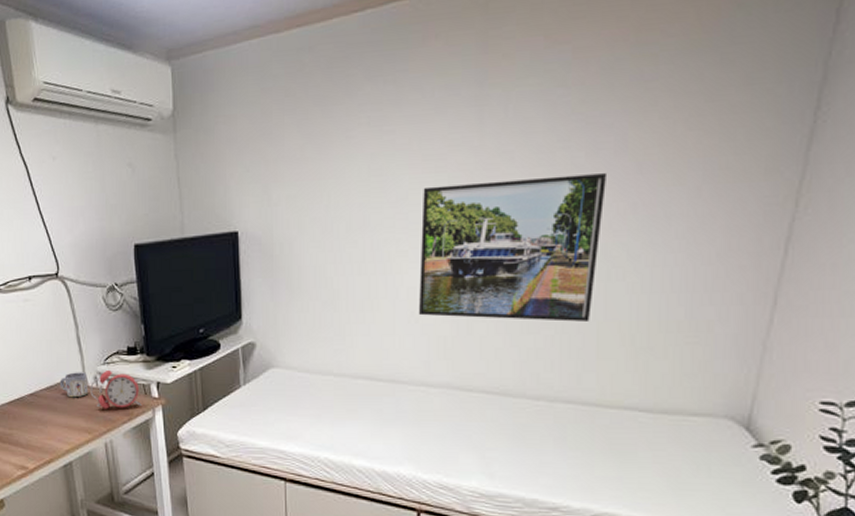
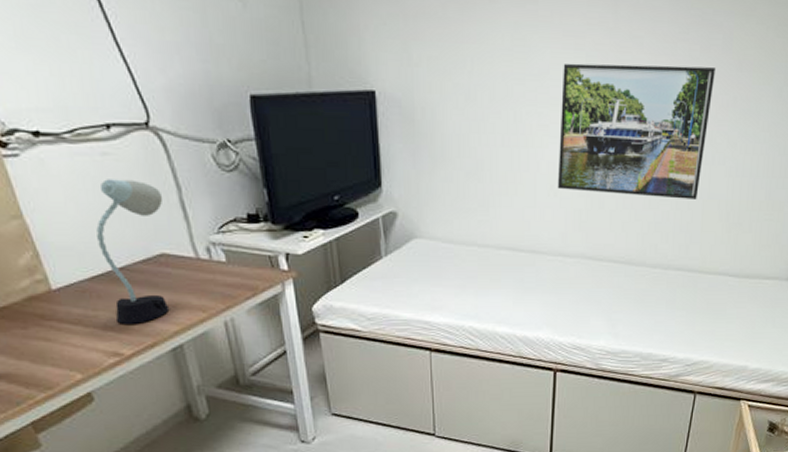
desk lamp: none [16,320,65,442] -> present [96,179,170,324]
mug: present [59,372,89,398] -> none [159,242,200,272]
alarm clock: present [90,369,144,409] -> none [201,239,270,284]

